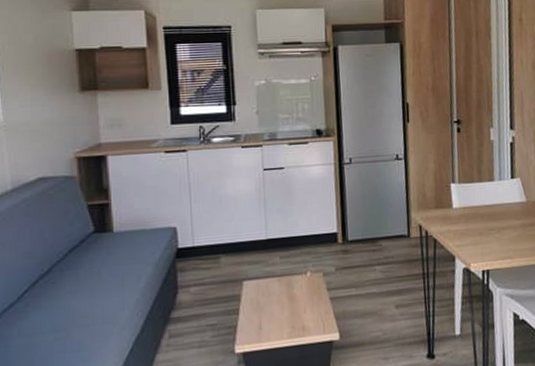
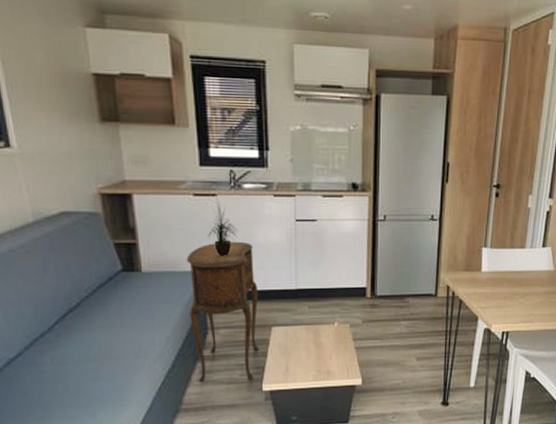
side table: none [157,194,230,348] -> present [186,241,259,383]
potted plant: none [178,156,207,211] -> present [208,201,237,256]

